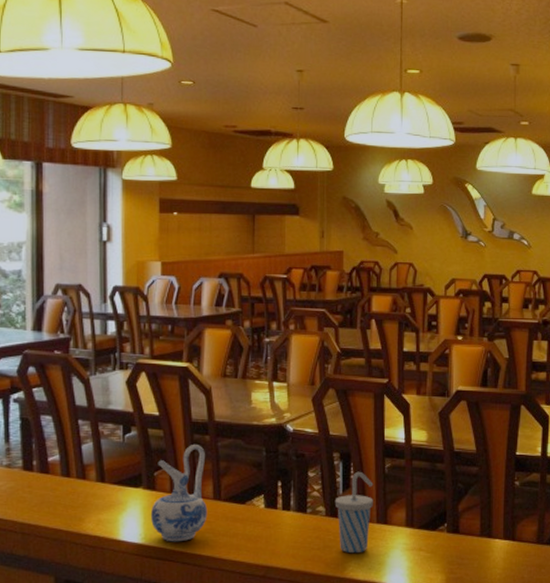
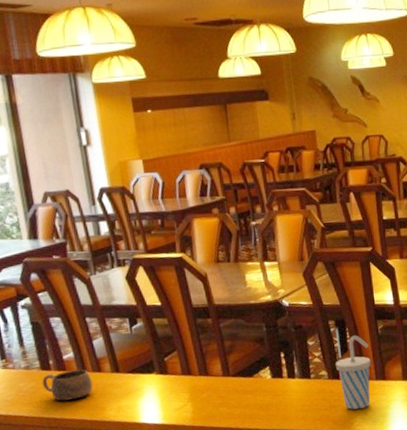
cup: none [22,473,75,506] -> present [41,369,93,401]
ceramic pitcher: present [151,445,208,542] -> none [166,328,220,419]

